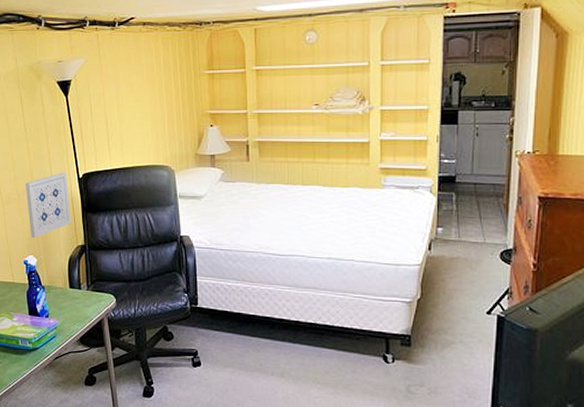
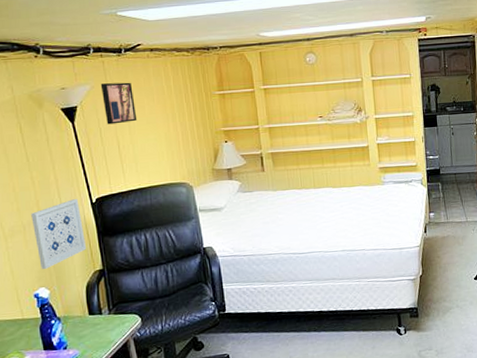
wall art: none [94,57,126,100] -> present [100,82,137,125]

